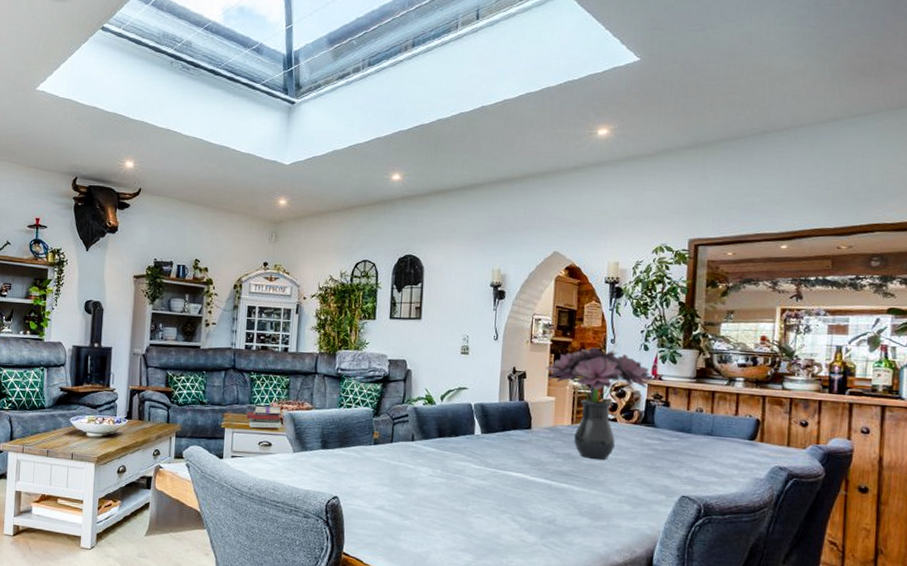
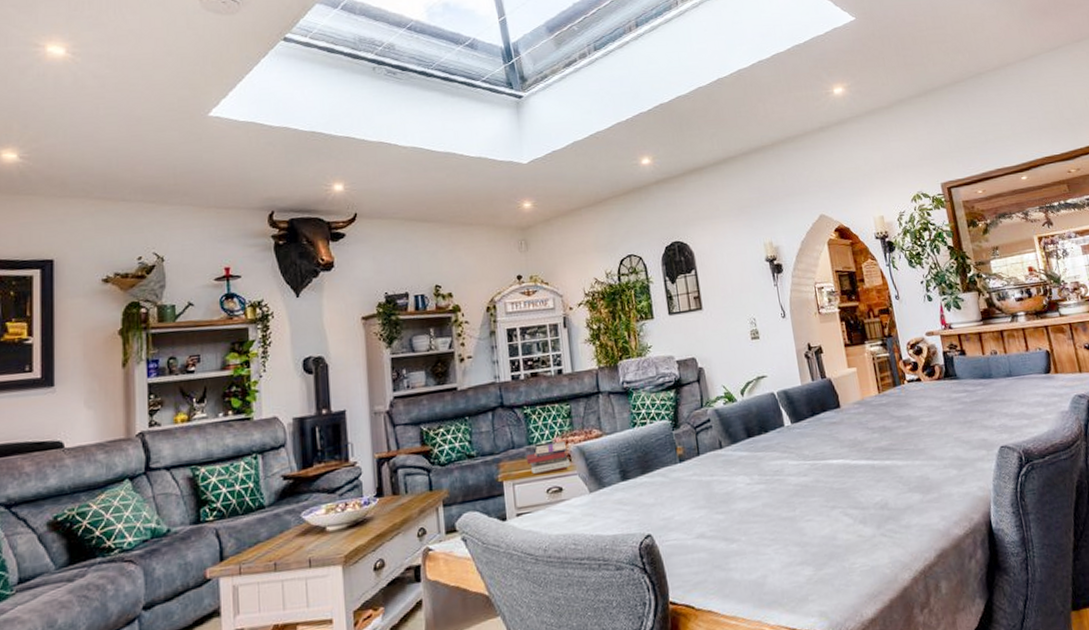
flower arrangement: present [545,347,653,460] -> none [839,306,944,427]

